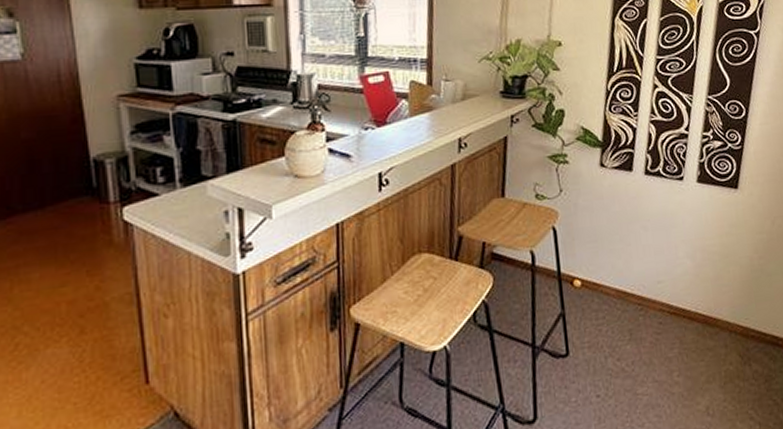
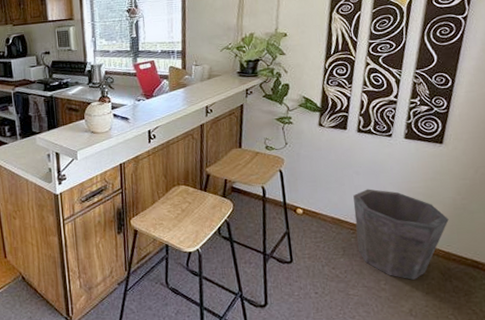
waste bin: none [641,249,746,367] -> present [353,189,449,280]

